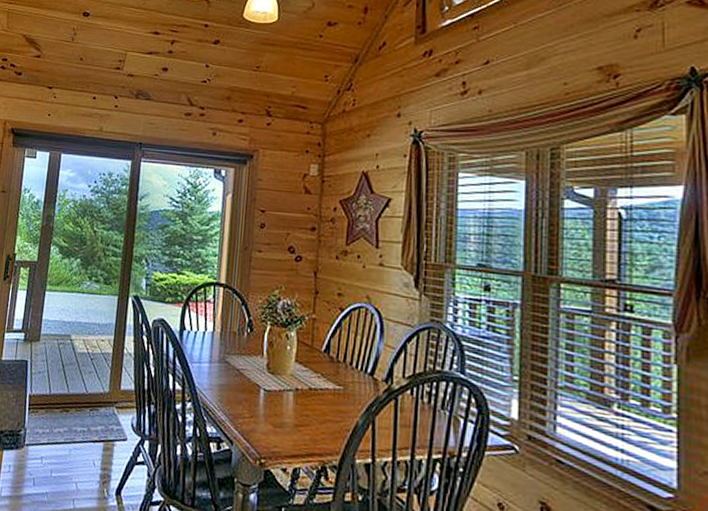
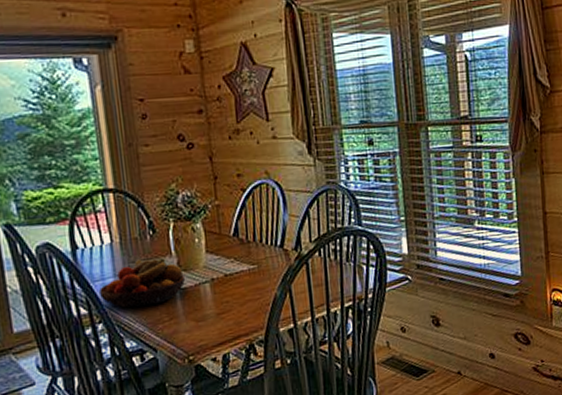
fruit bowl: none [194,352,271,399] -> present [99,258,185,308]

